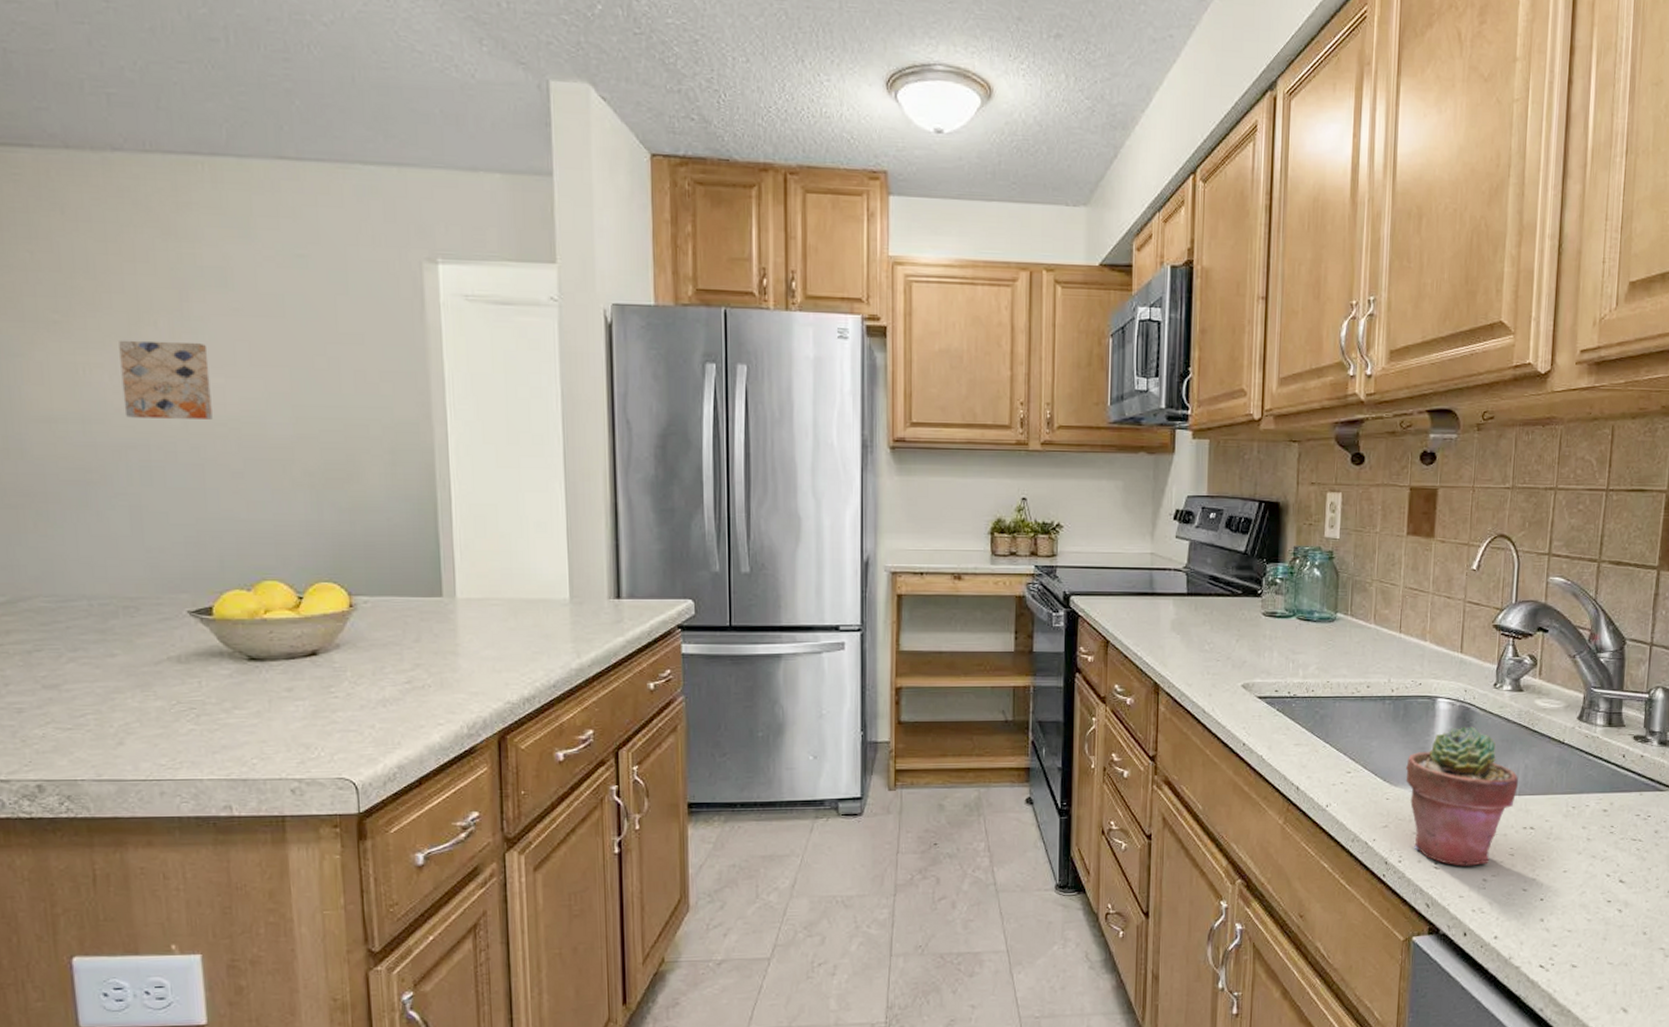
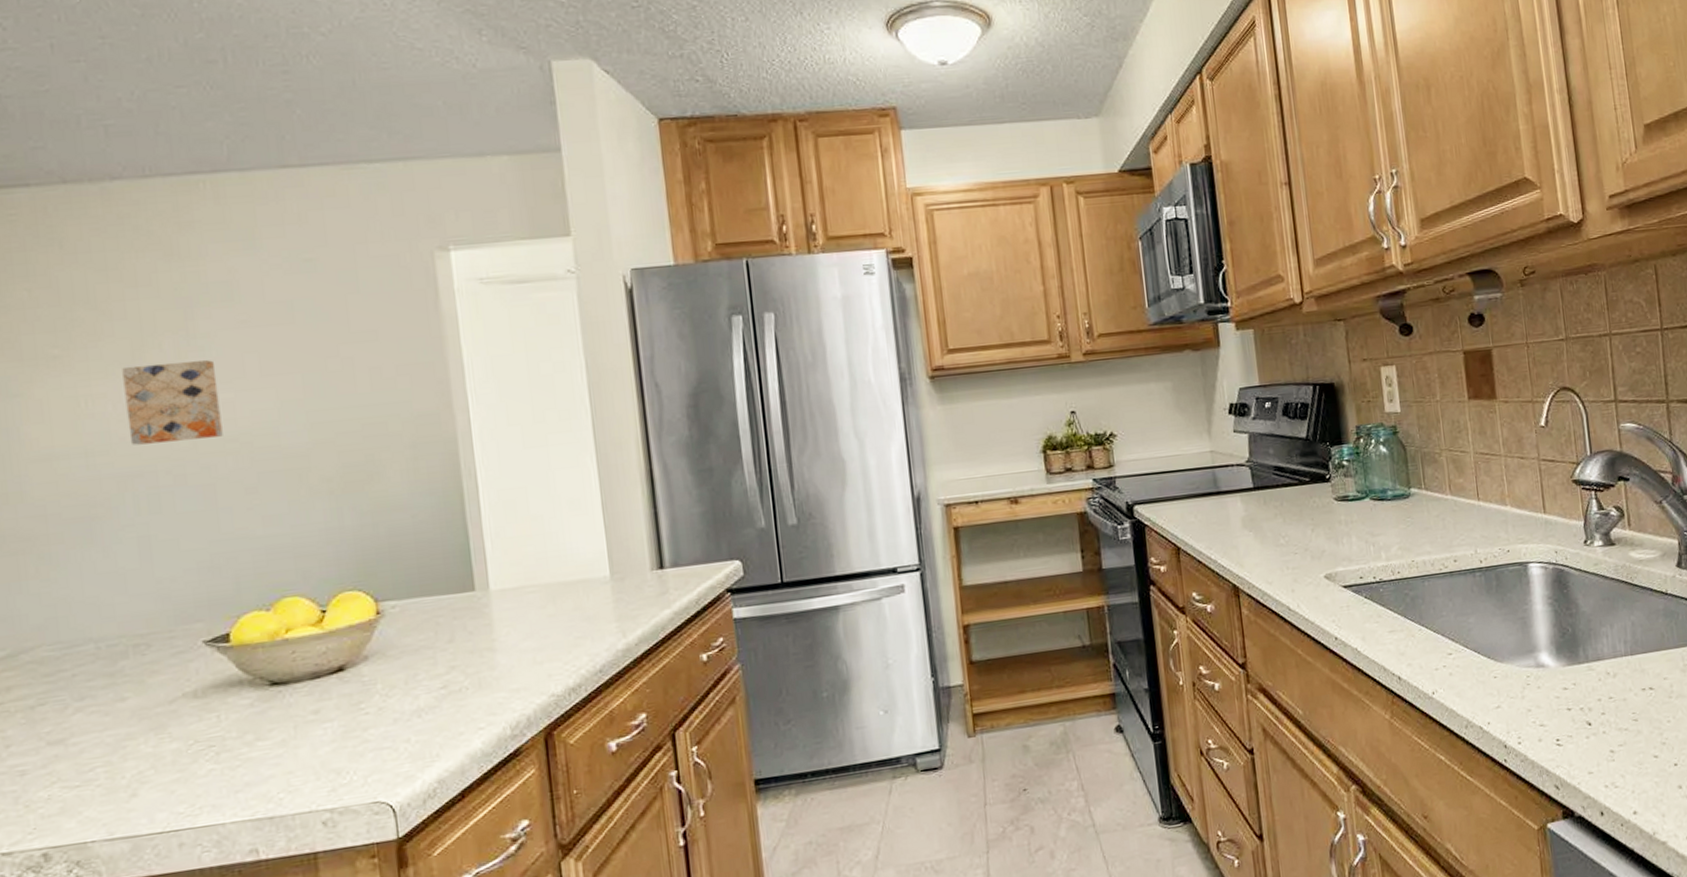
potted succulent: present [1405,726,1518,866] -> none [1509,588,1628,740]

